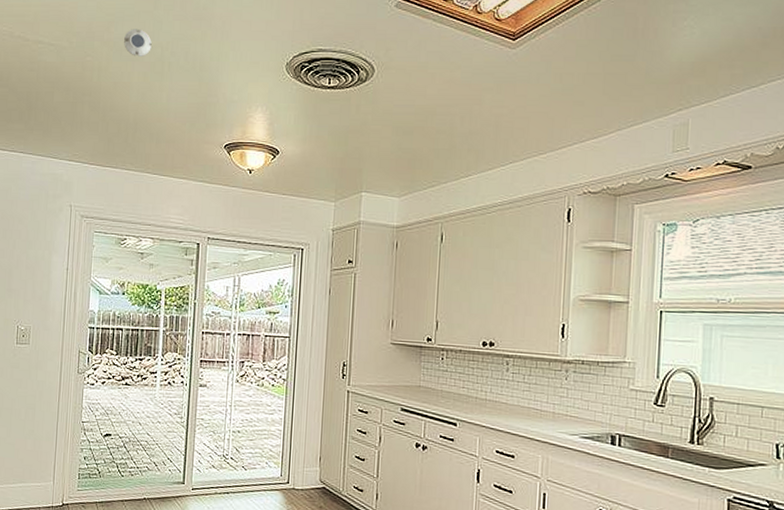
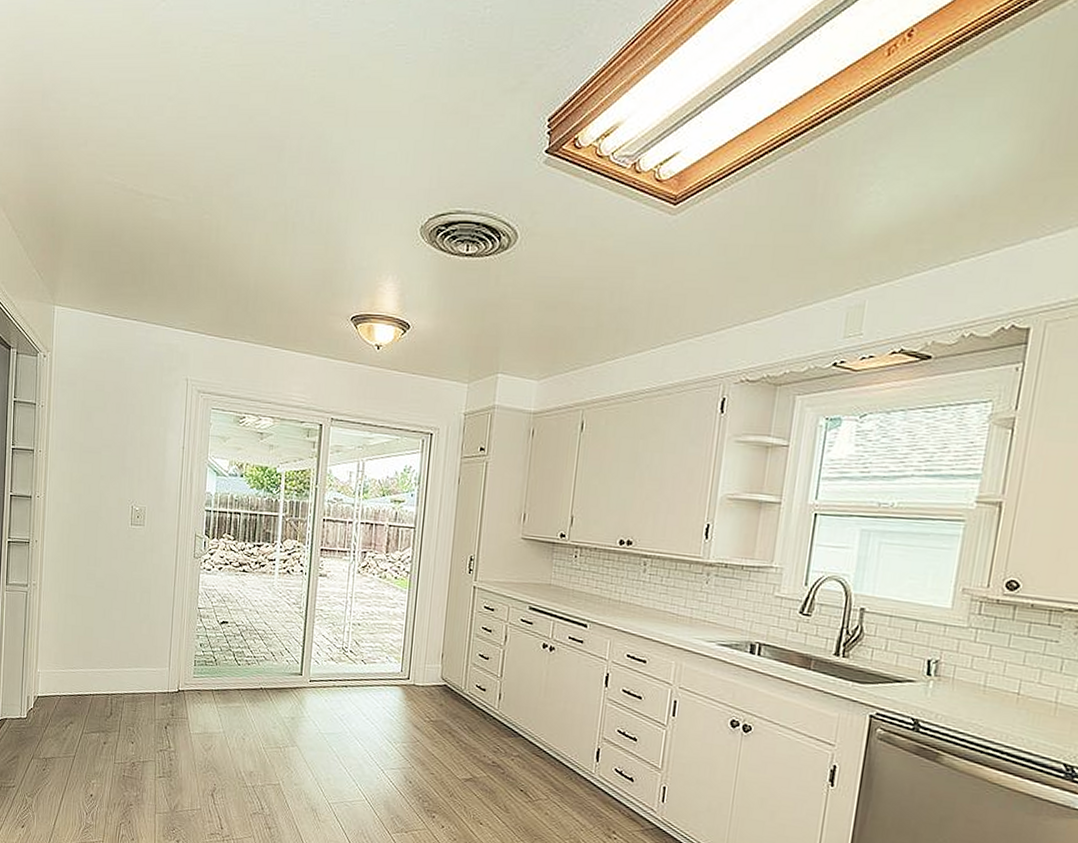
smoke detector: present [124,29,152,56] -> none [244,183,275,215]

